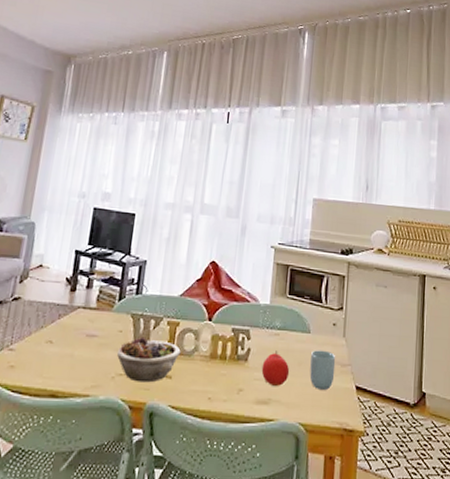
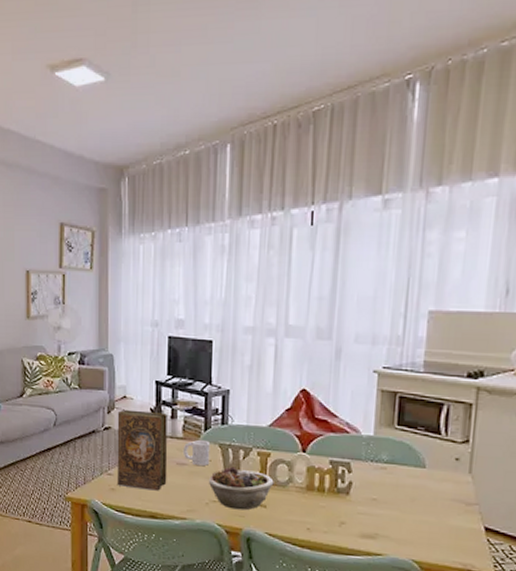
book: none [18,279,83,366] -> present [117,409,168,491]
cup: none [94,309,123,337] -> present [182,439,211,466]
fruit: present [261,350,290,387] -> none [366,485,400,523]
cup: present [309,350,336,390] -> none [425,486,459,529]

